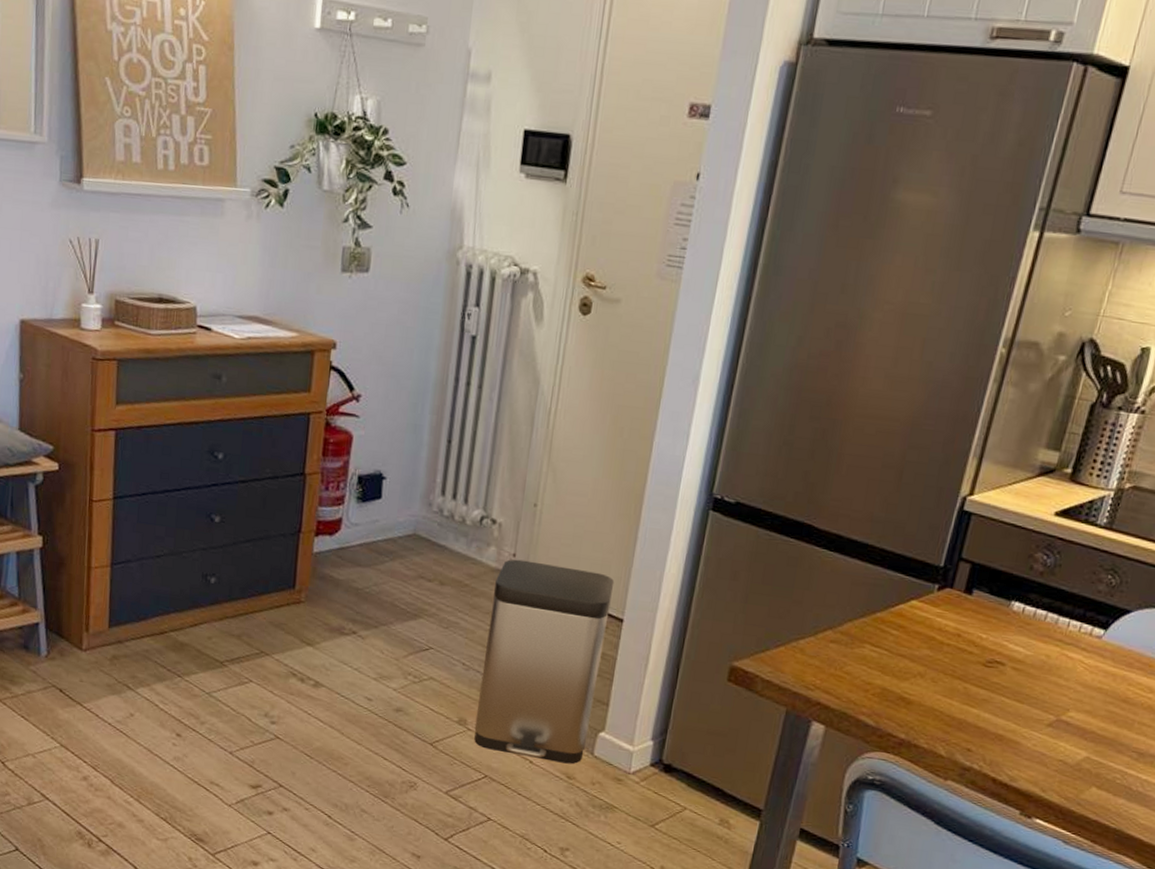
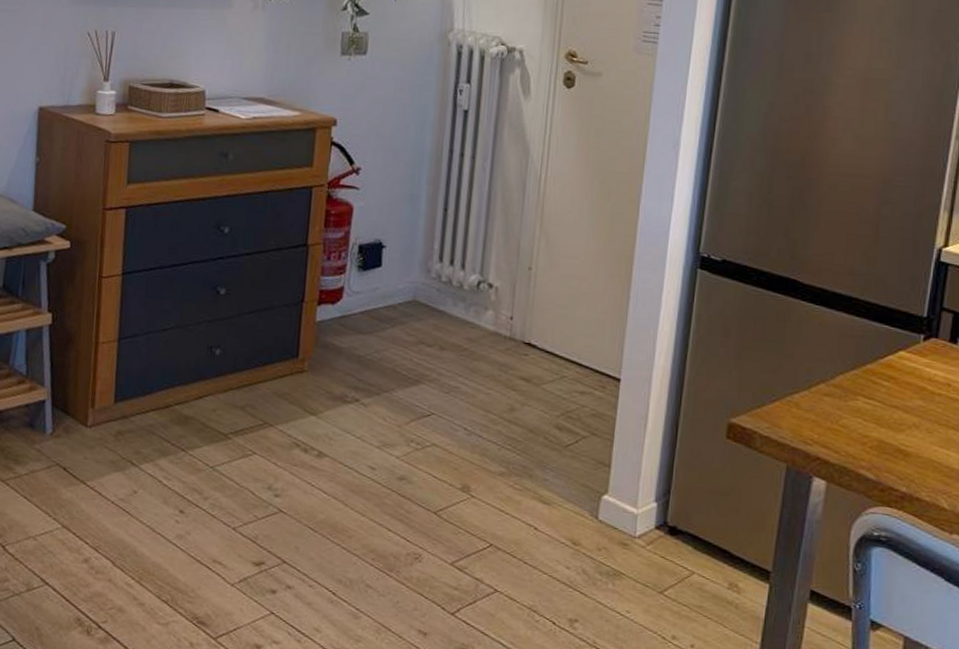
pedal bin: present [474,559,615,764] -> none [478,322,610,529]

